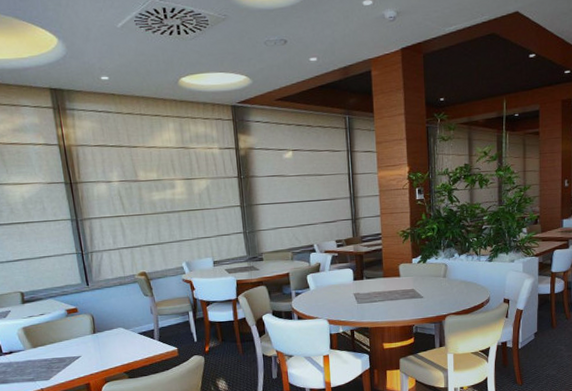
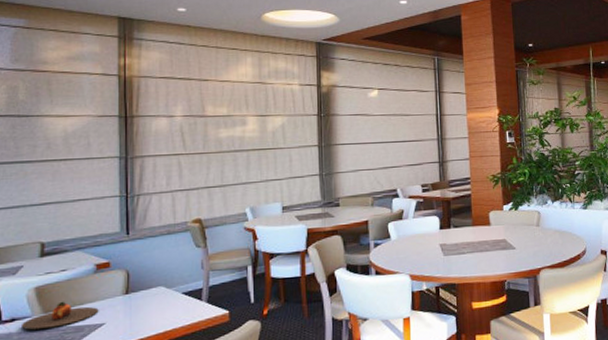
plate: none [18,338,75,361] -> present [22,301,99,331]

